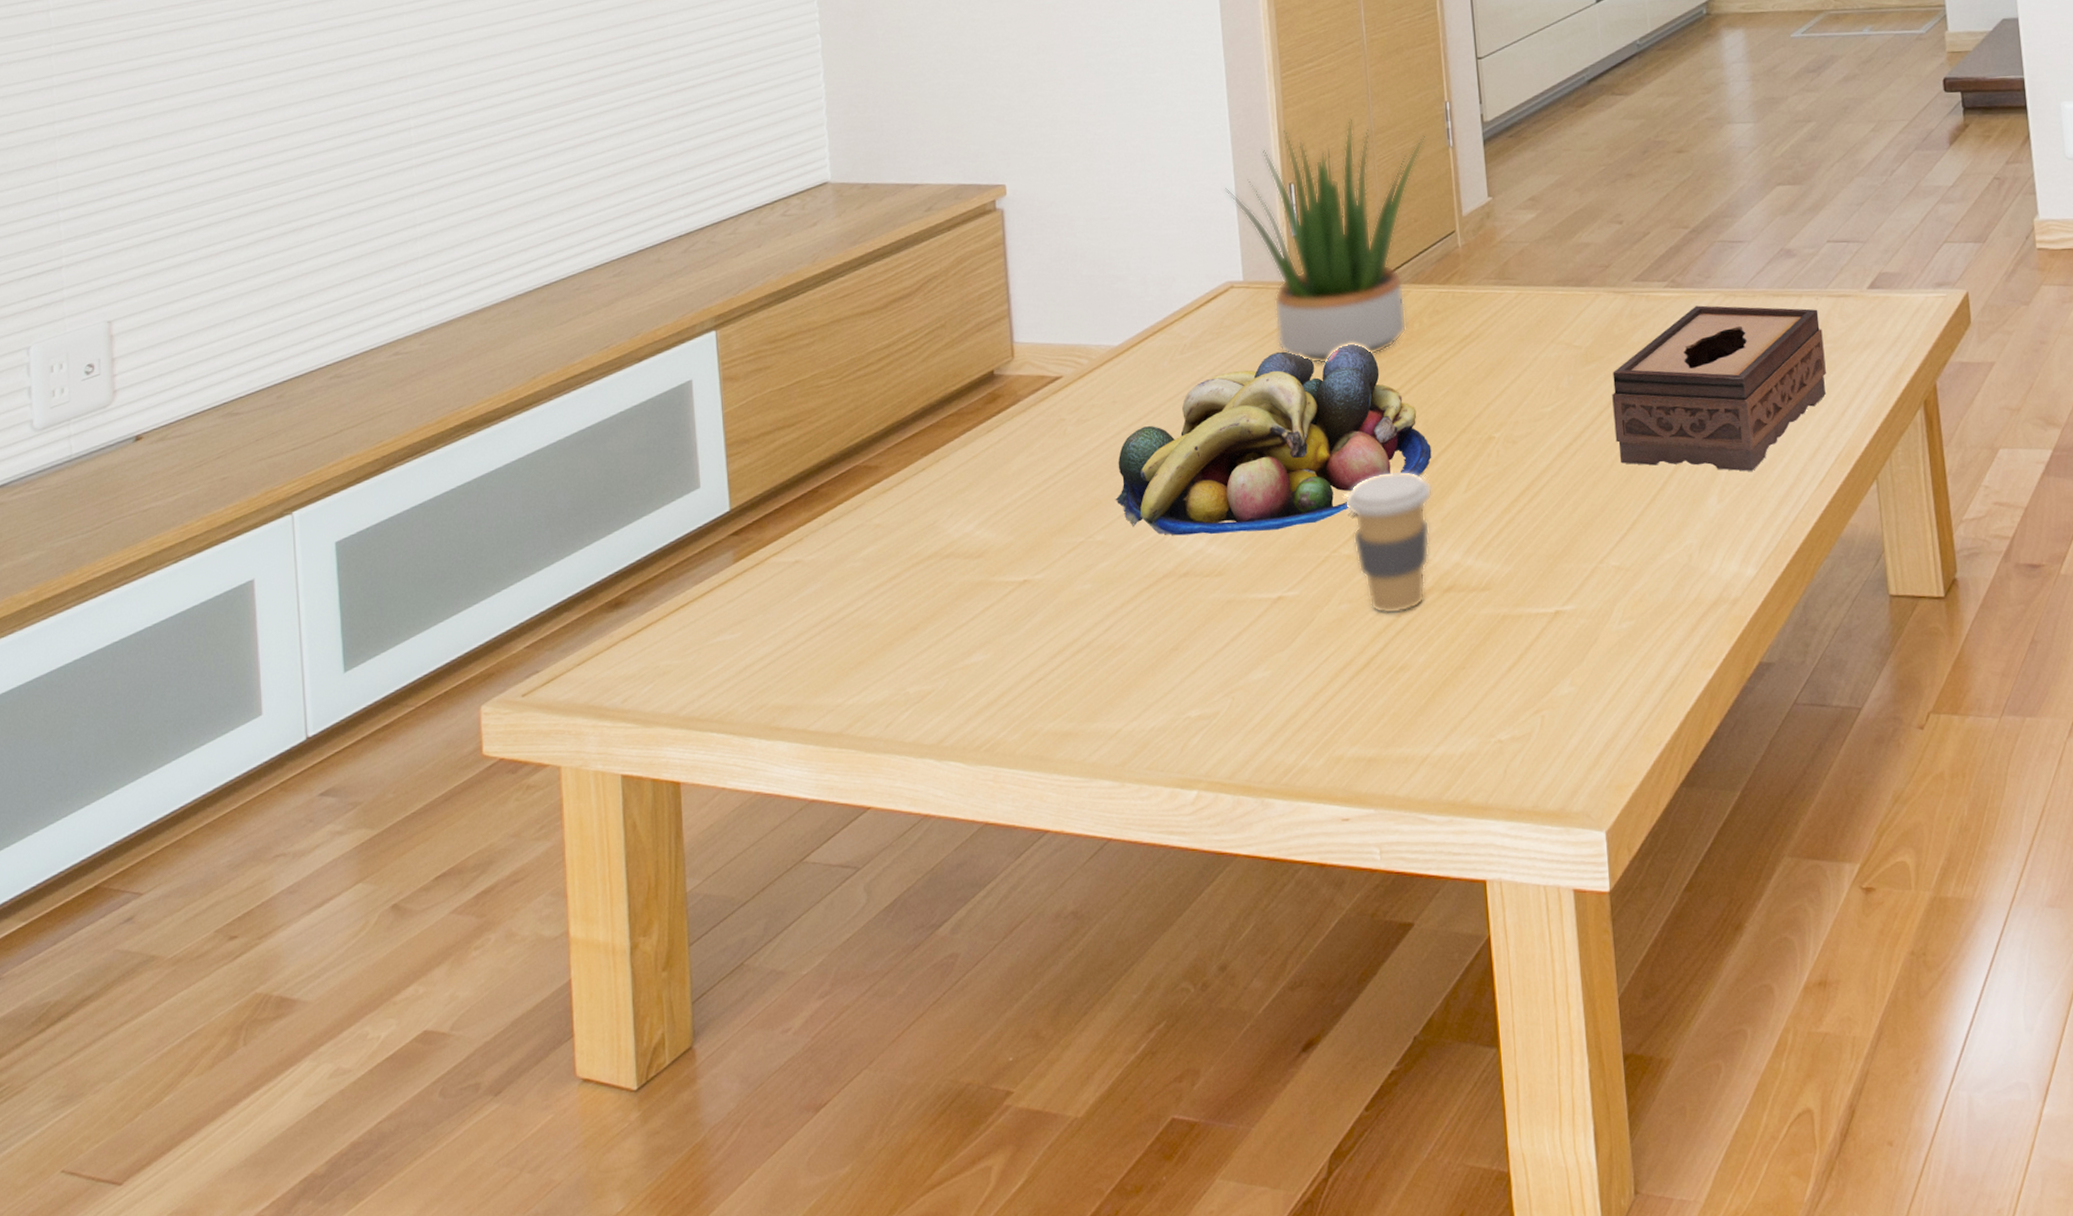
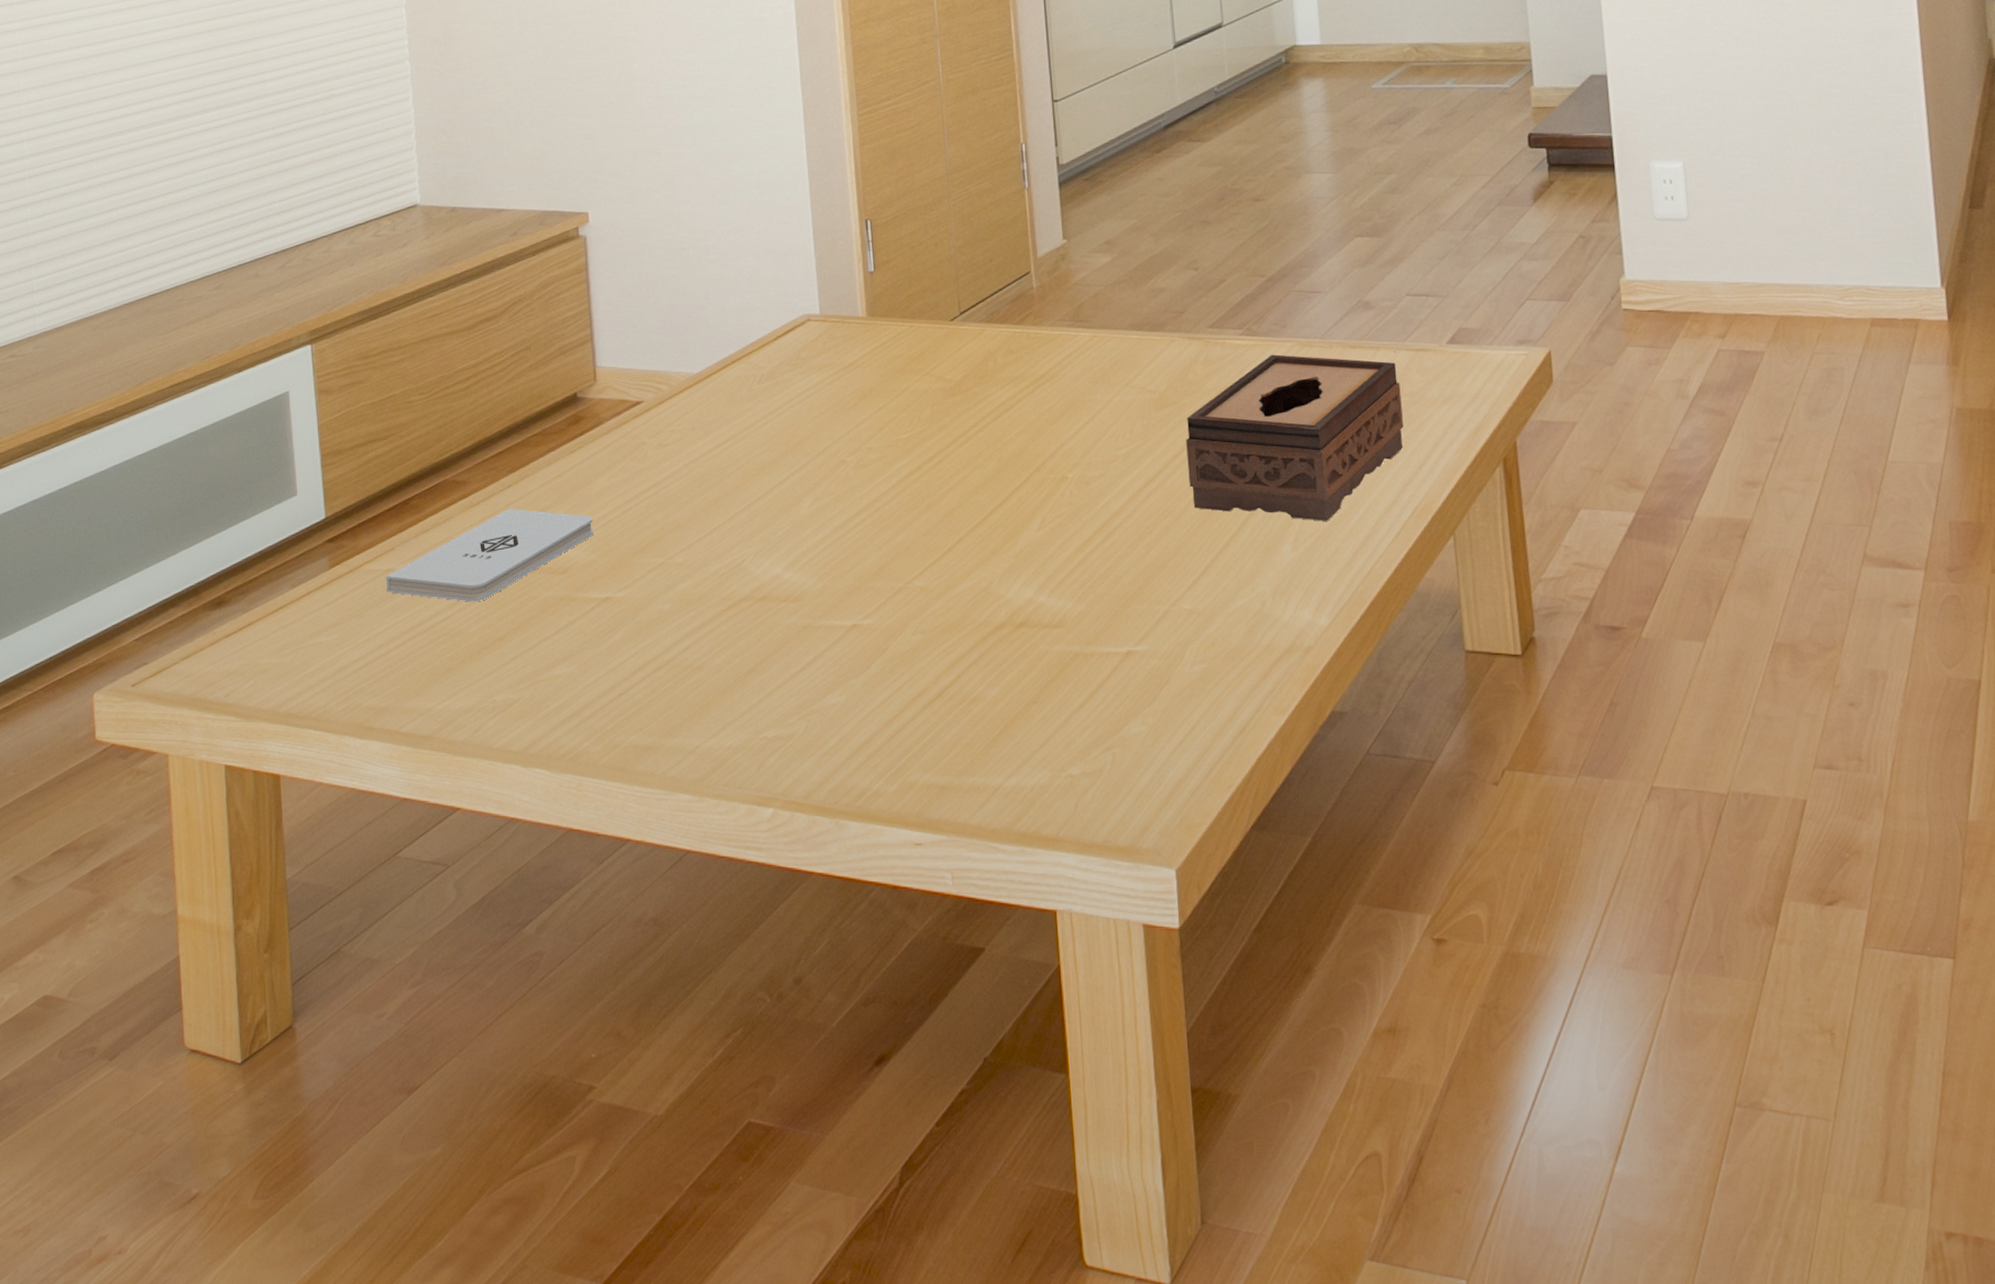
notepad: none [794,492,1011,592] -> present [386,508,594,602]
fruit bowl: present [1115,344,1432,536] -> none [694,380,1005,561]
potted plant: present [1224,118,1425,365] -> none [802,157,1001,399]
coffee cup: present [1344,470,1432,614] -> none [918,506,1006,647]

